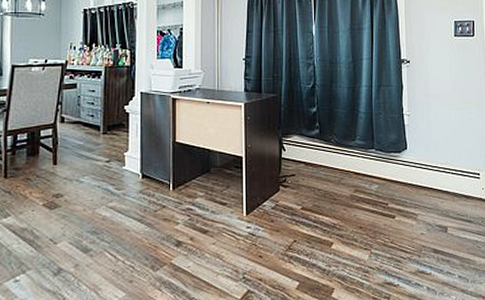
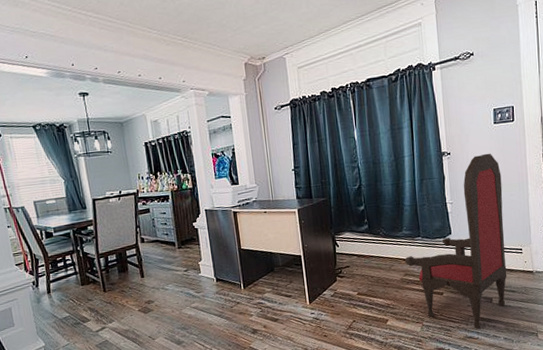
armchair: none [355,66,464,263] -> present [404,153,507,329]

